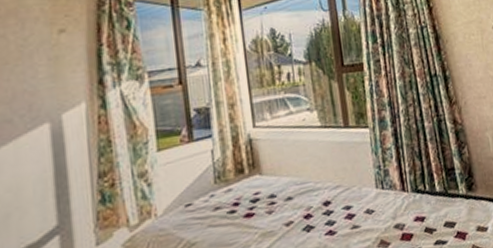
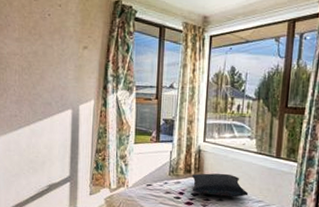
pillow: none [245,161,322,198] -> present [191,173,249,197]

